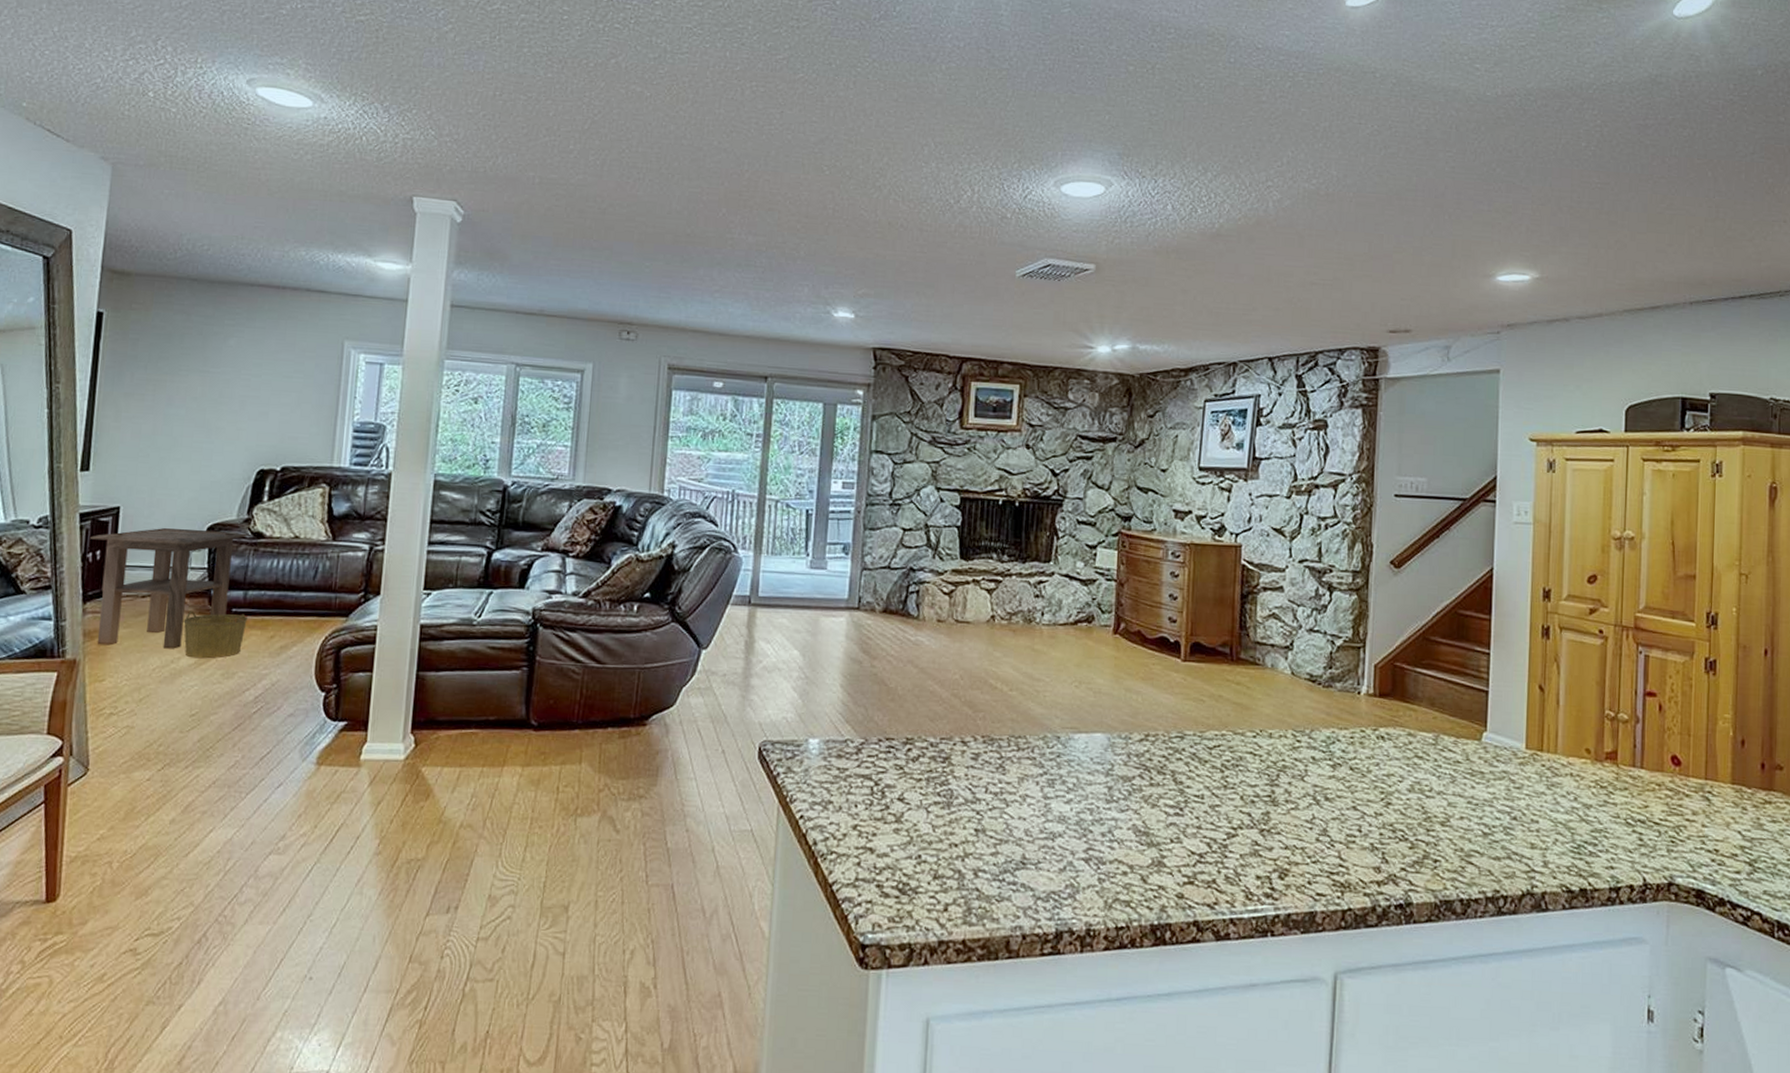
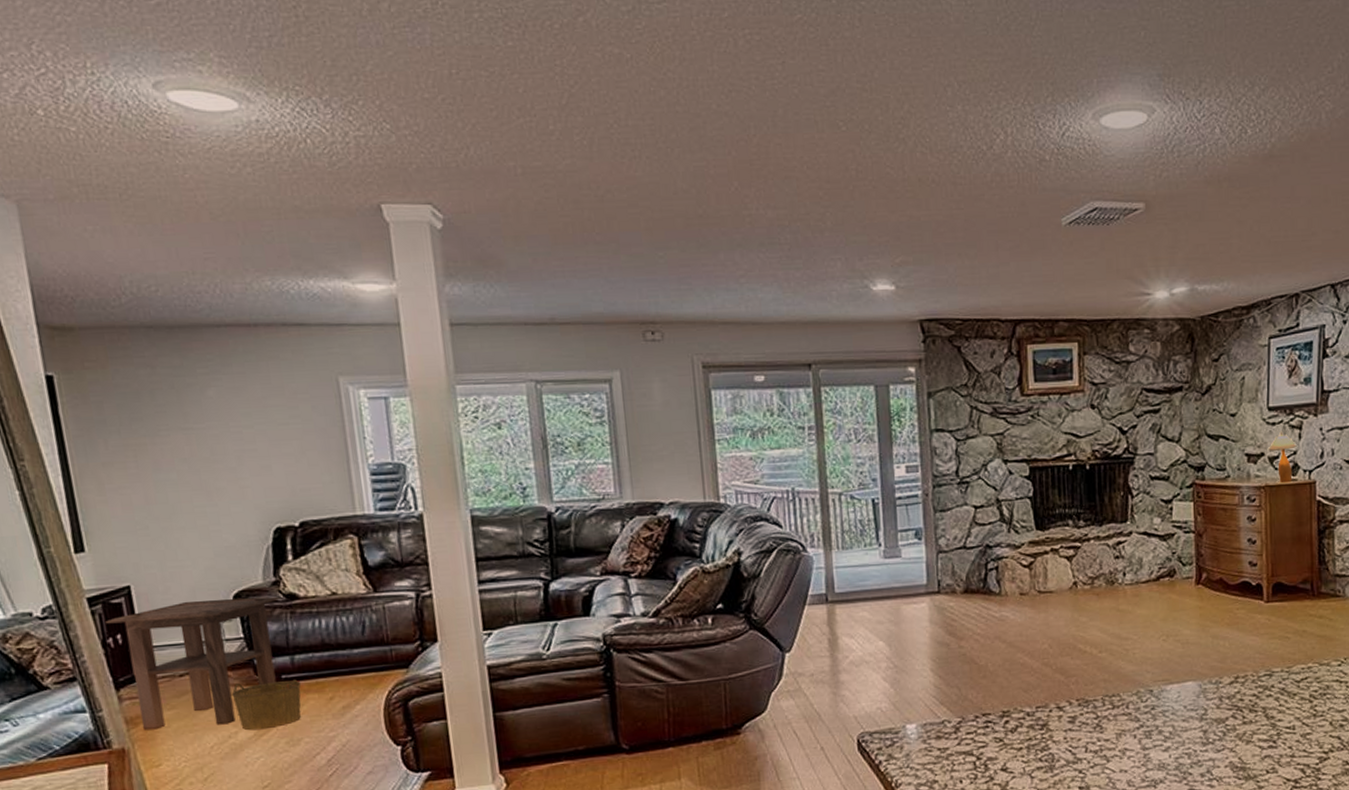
table lamp: none [1196,493,1225,544] -> present [1268,432,1297,484]

